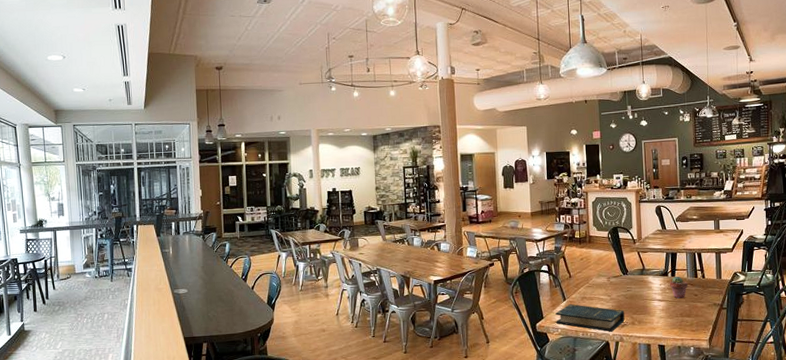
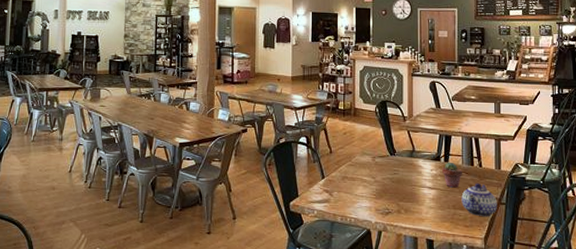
book: present [555,303,625,332] -> none [312,182,389,219]
teapot: none [687,292,720,322] -> present [461,183,498,217]

